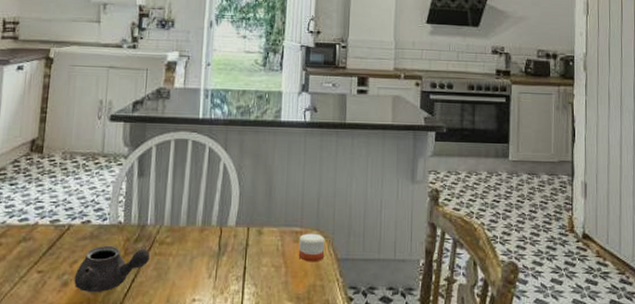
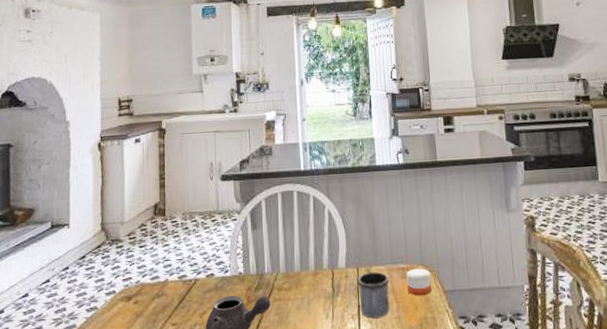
mug: none [246,233,281,282] -> present [357,272,390,319]

